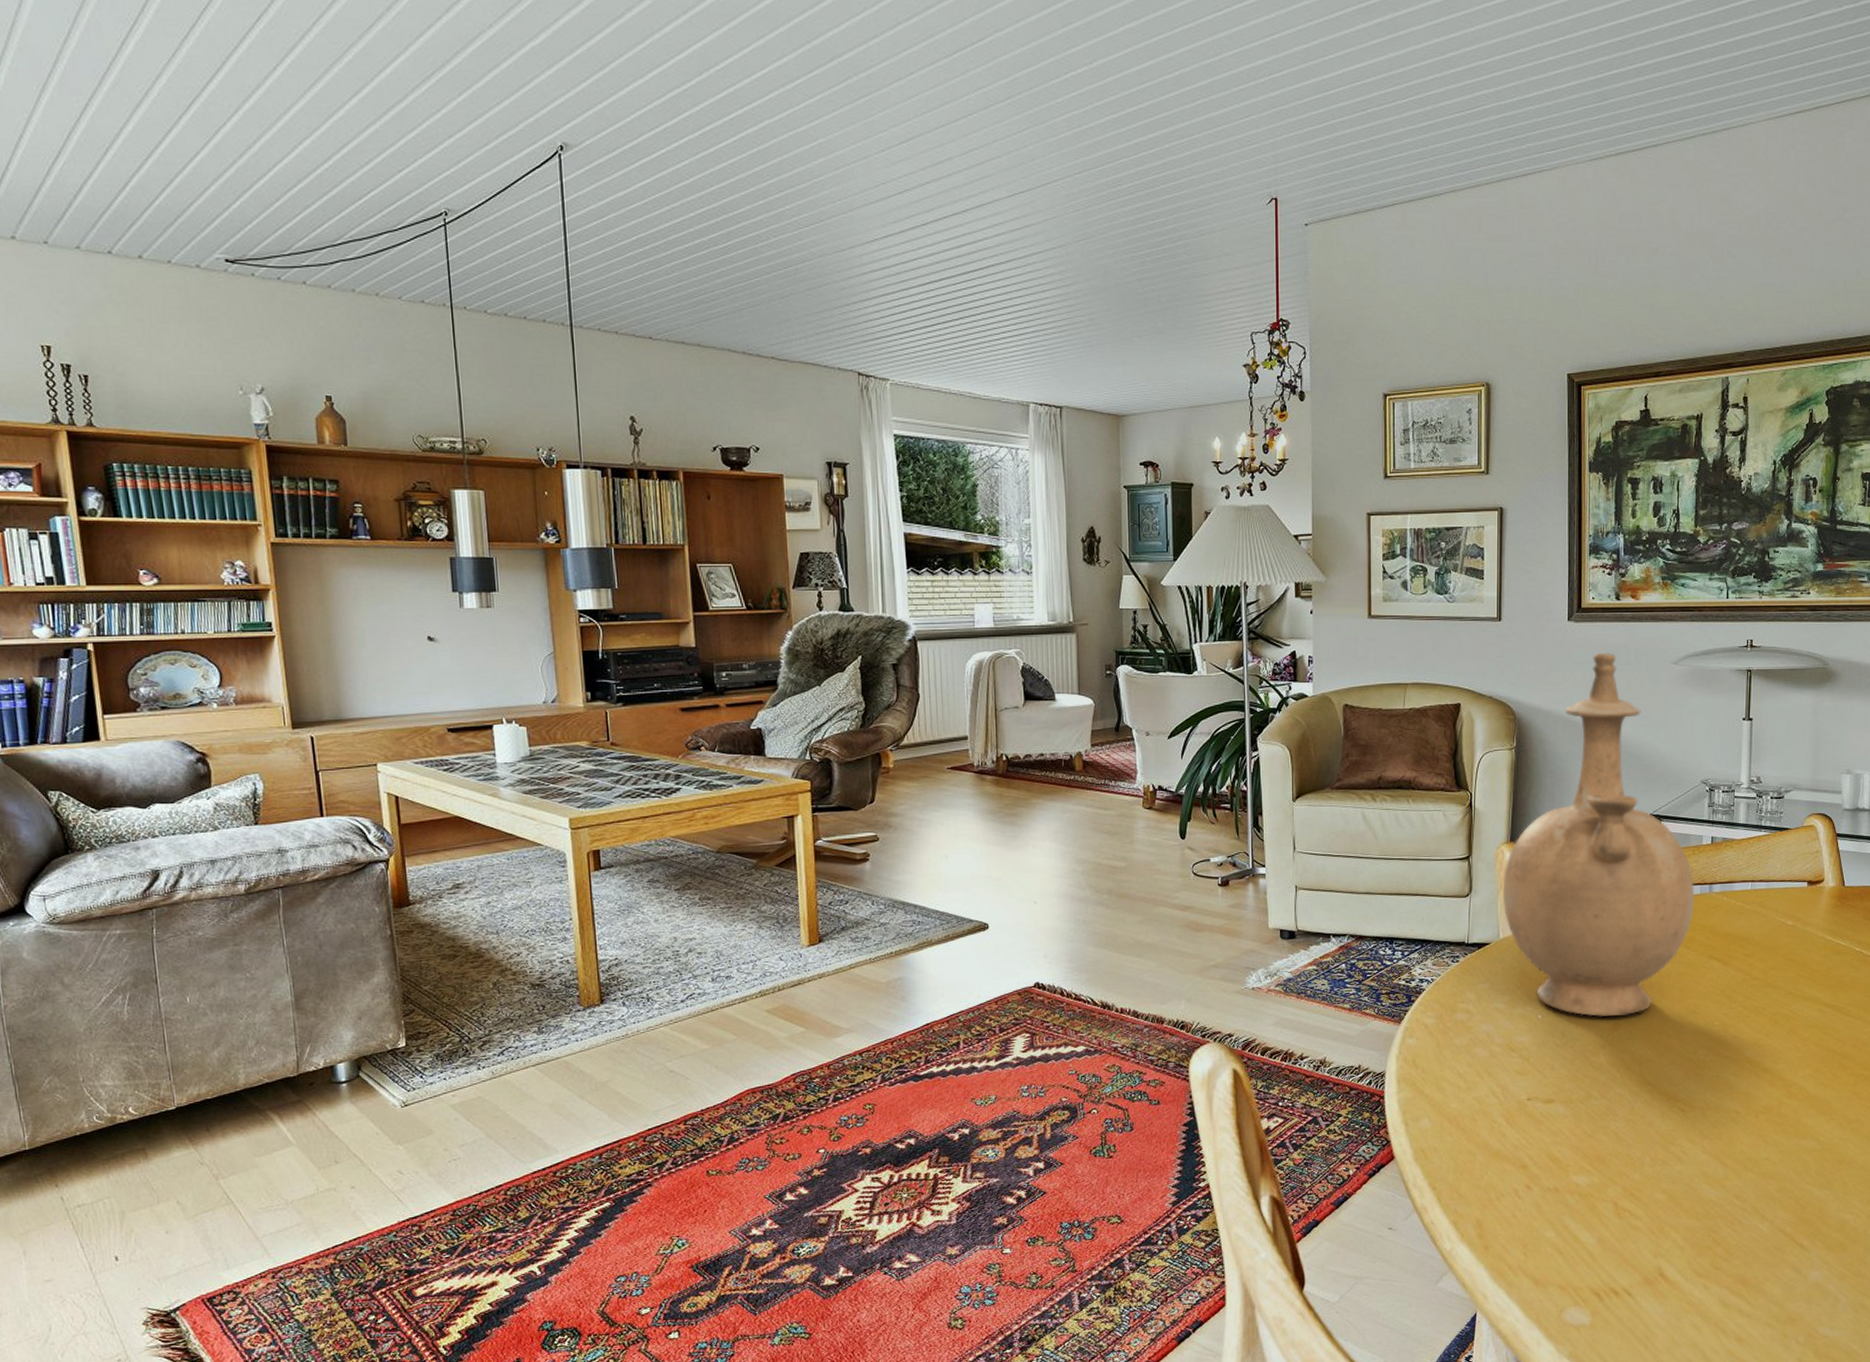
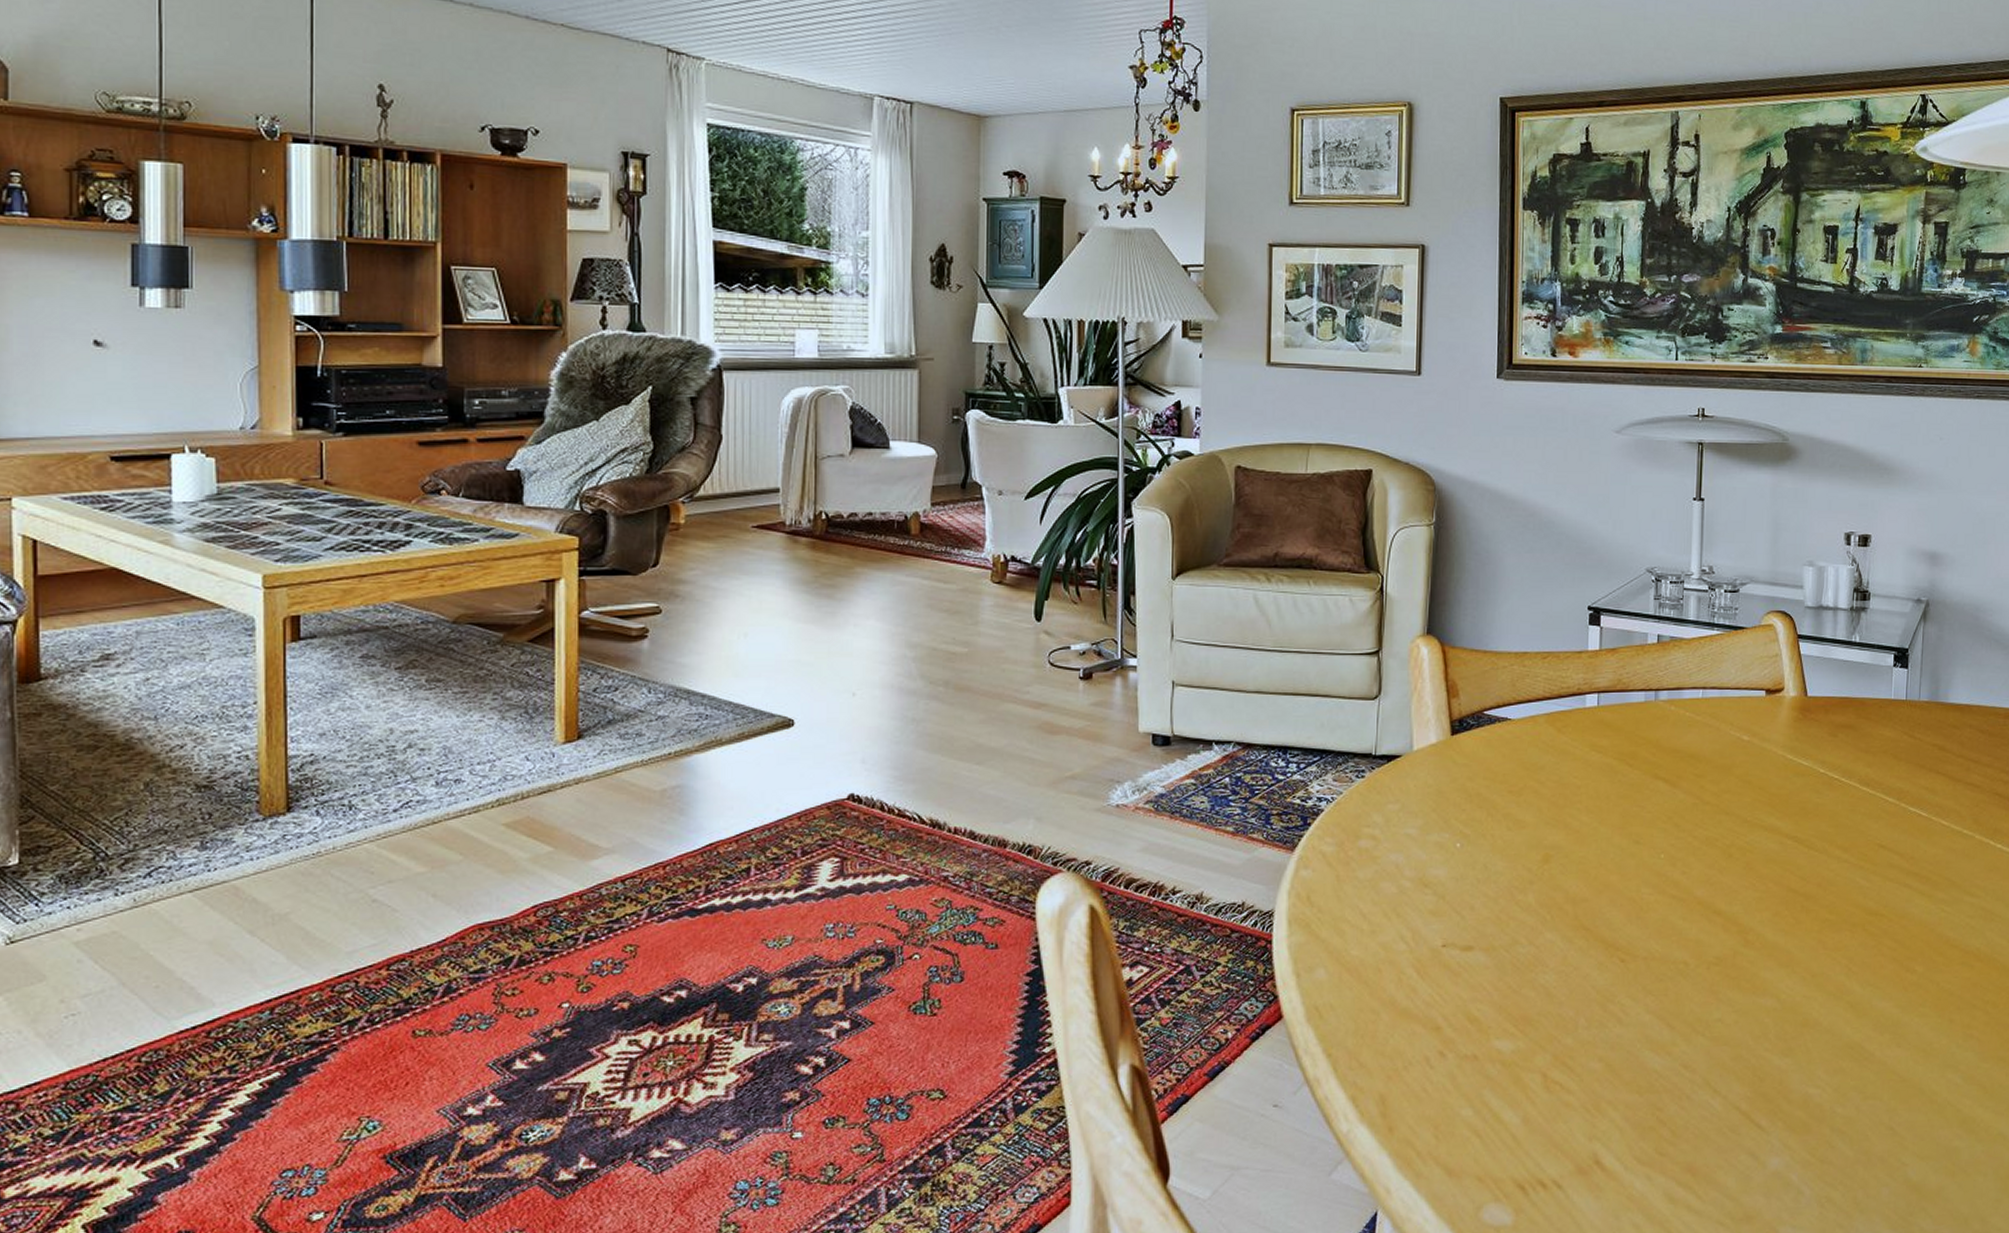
vase: present [1502,652,1695,1017] -> none [1417,416,1639,846]

